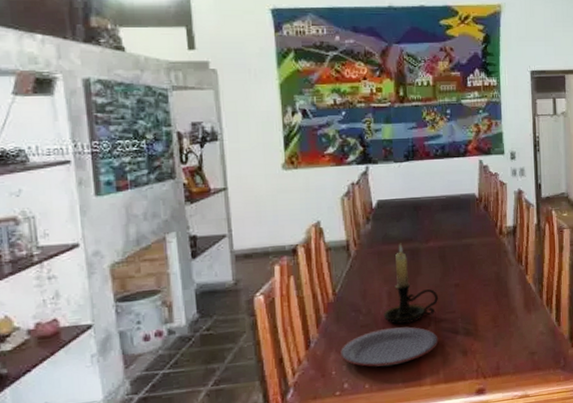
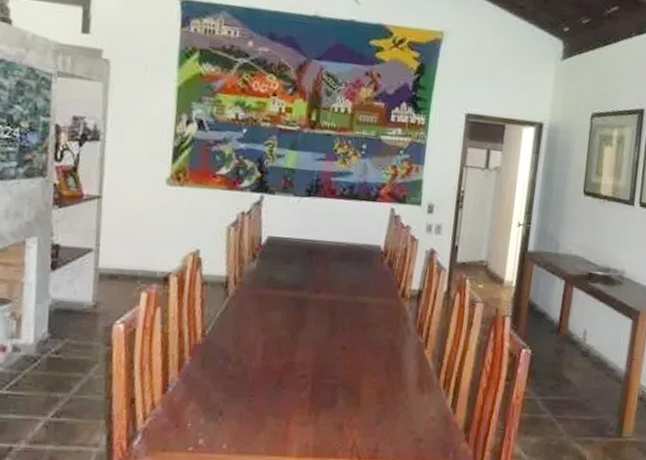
plate: present [340,326,439,367] -> none [200,384,314,428]
candle holder: present [383,243,439,324] -> none [255,289,321,382]

